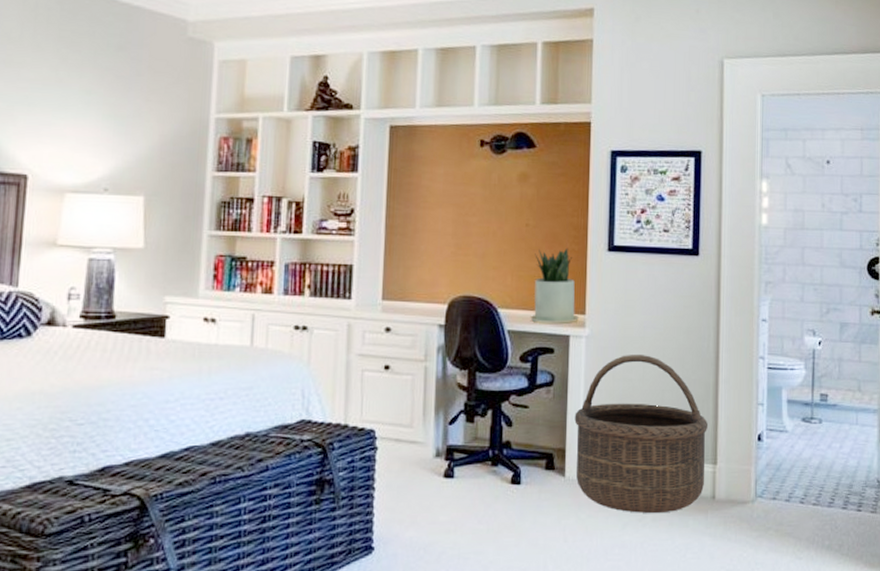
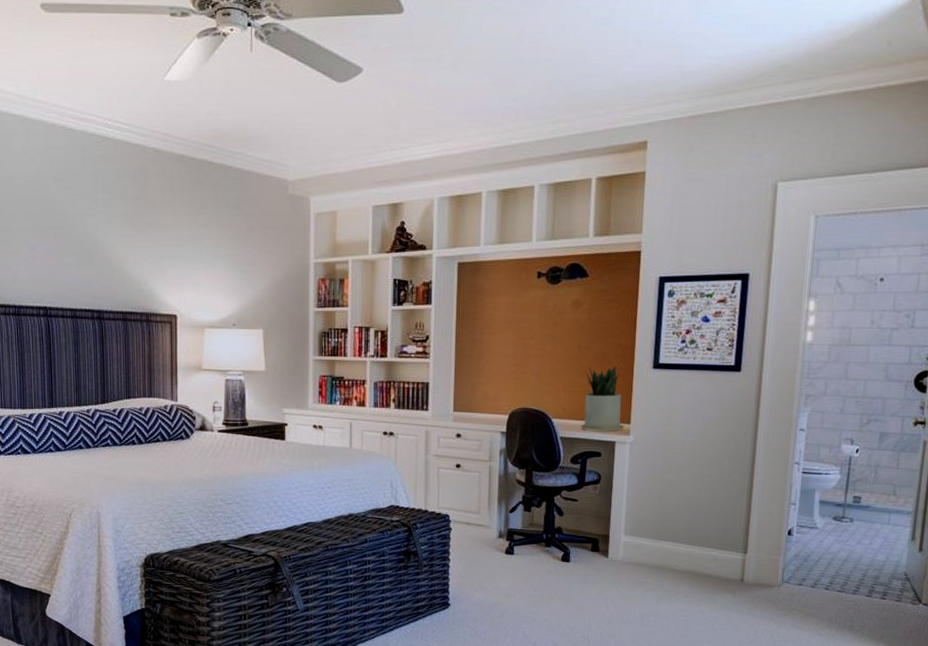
basket: present [574,355,707,513] -> none [618,459,740,591]

